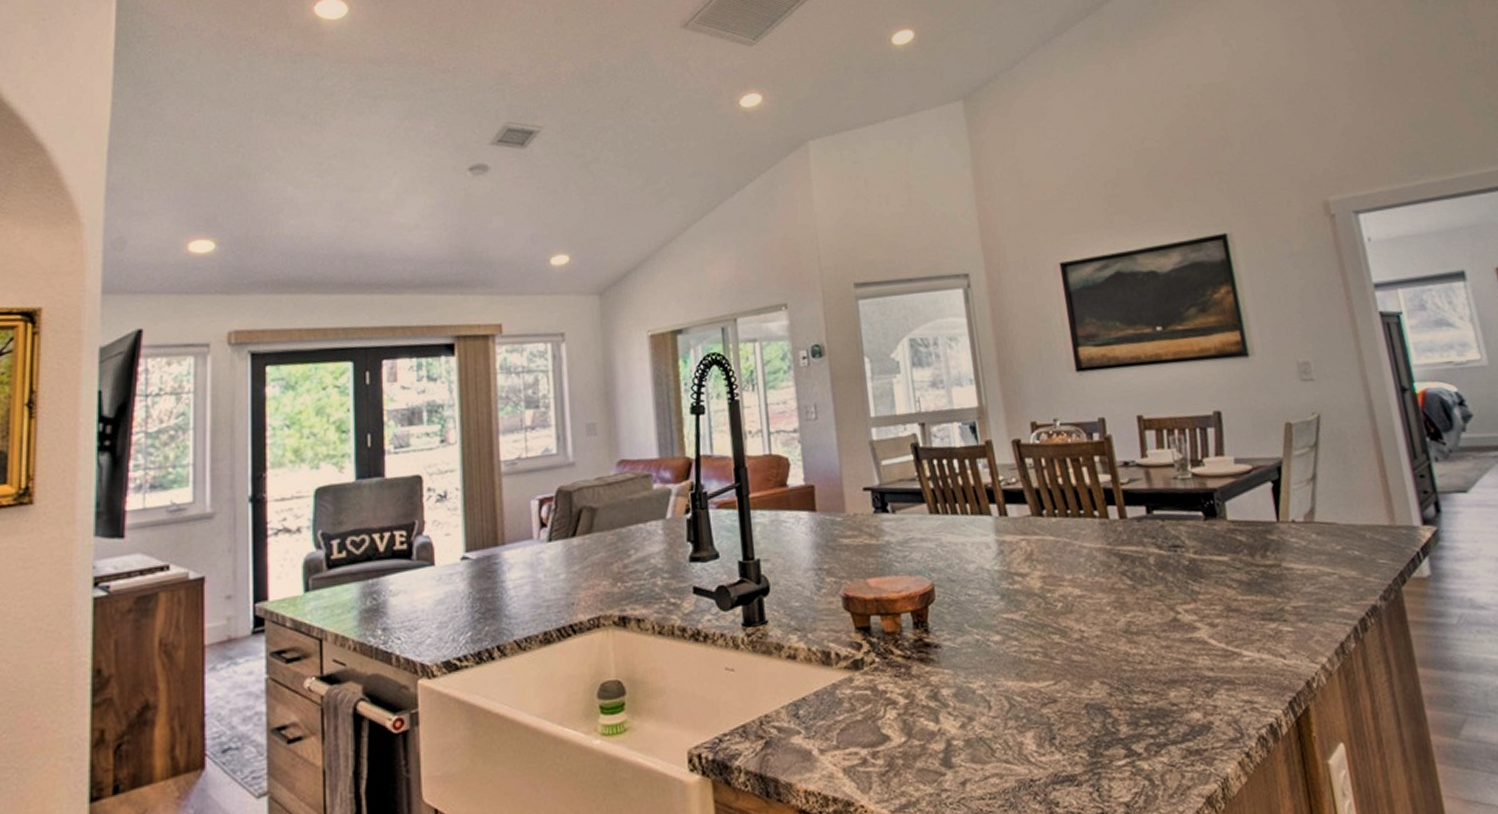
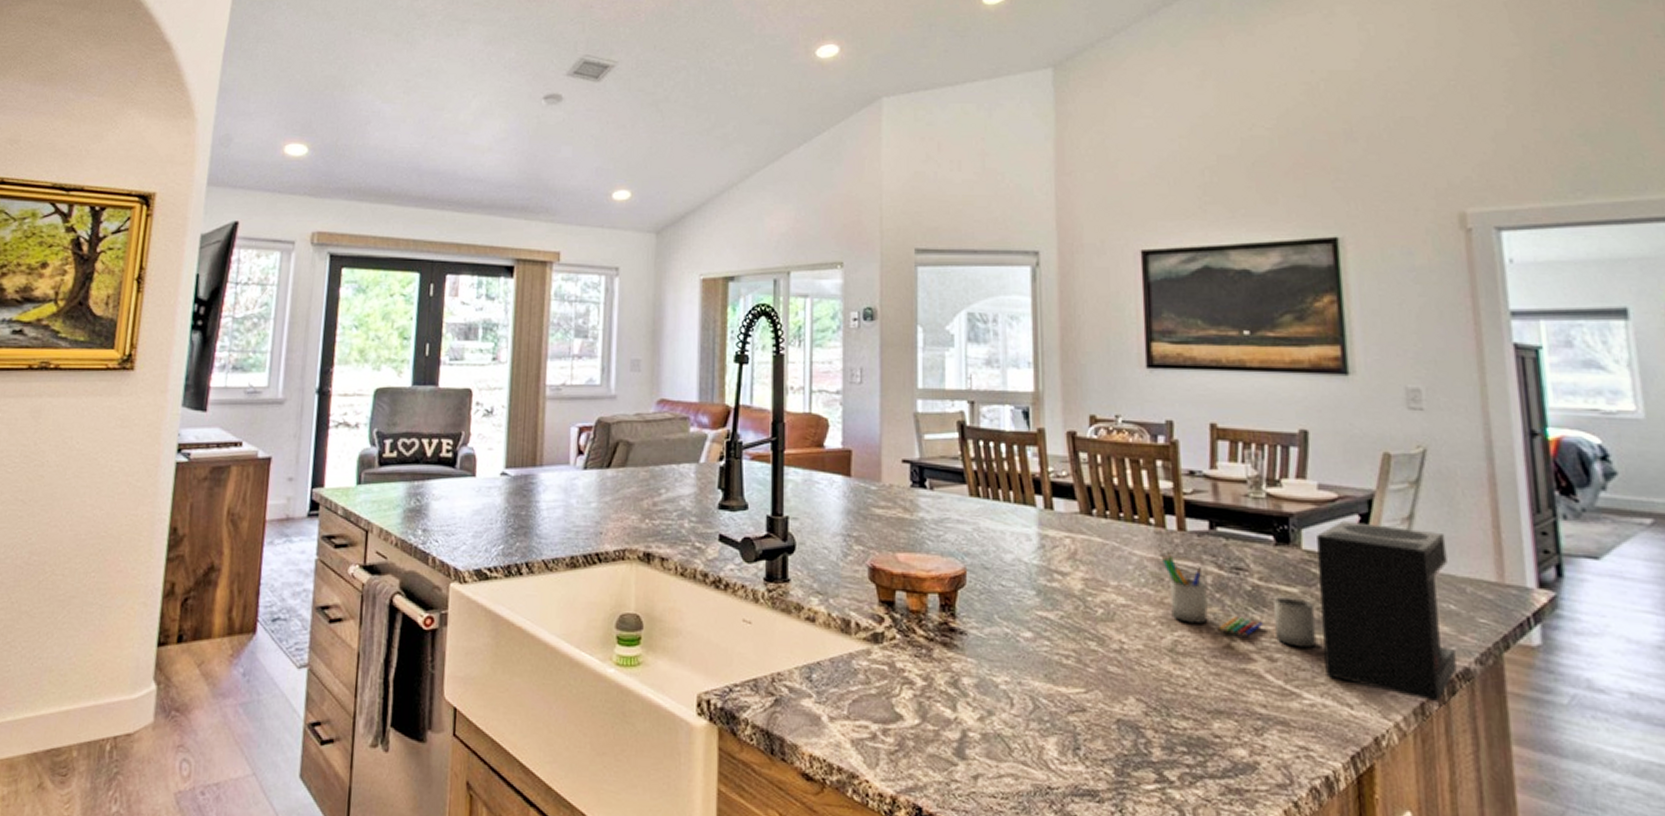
coffee maker: none [1107,488,1366,641] -> present [1161,520,1457,703]

